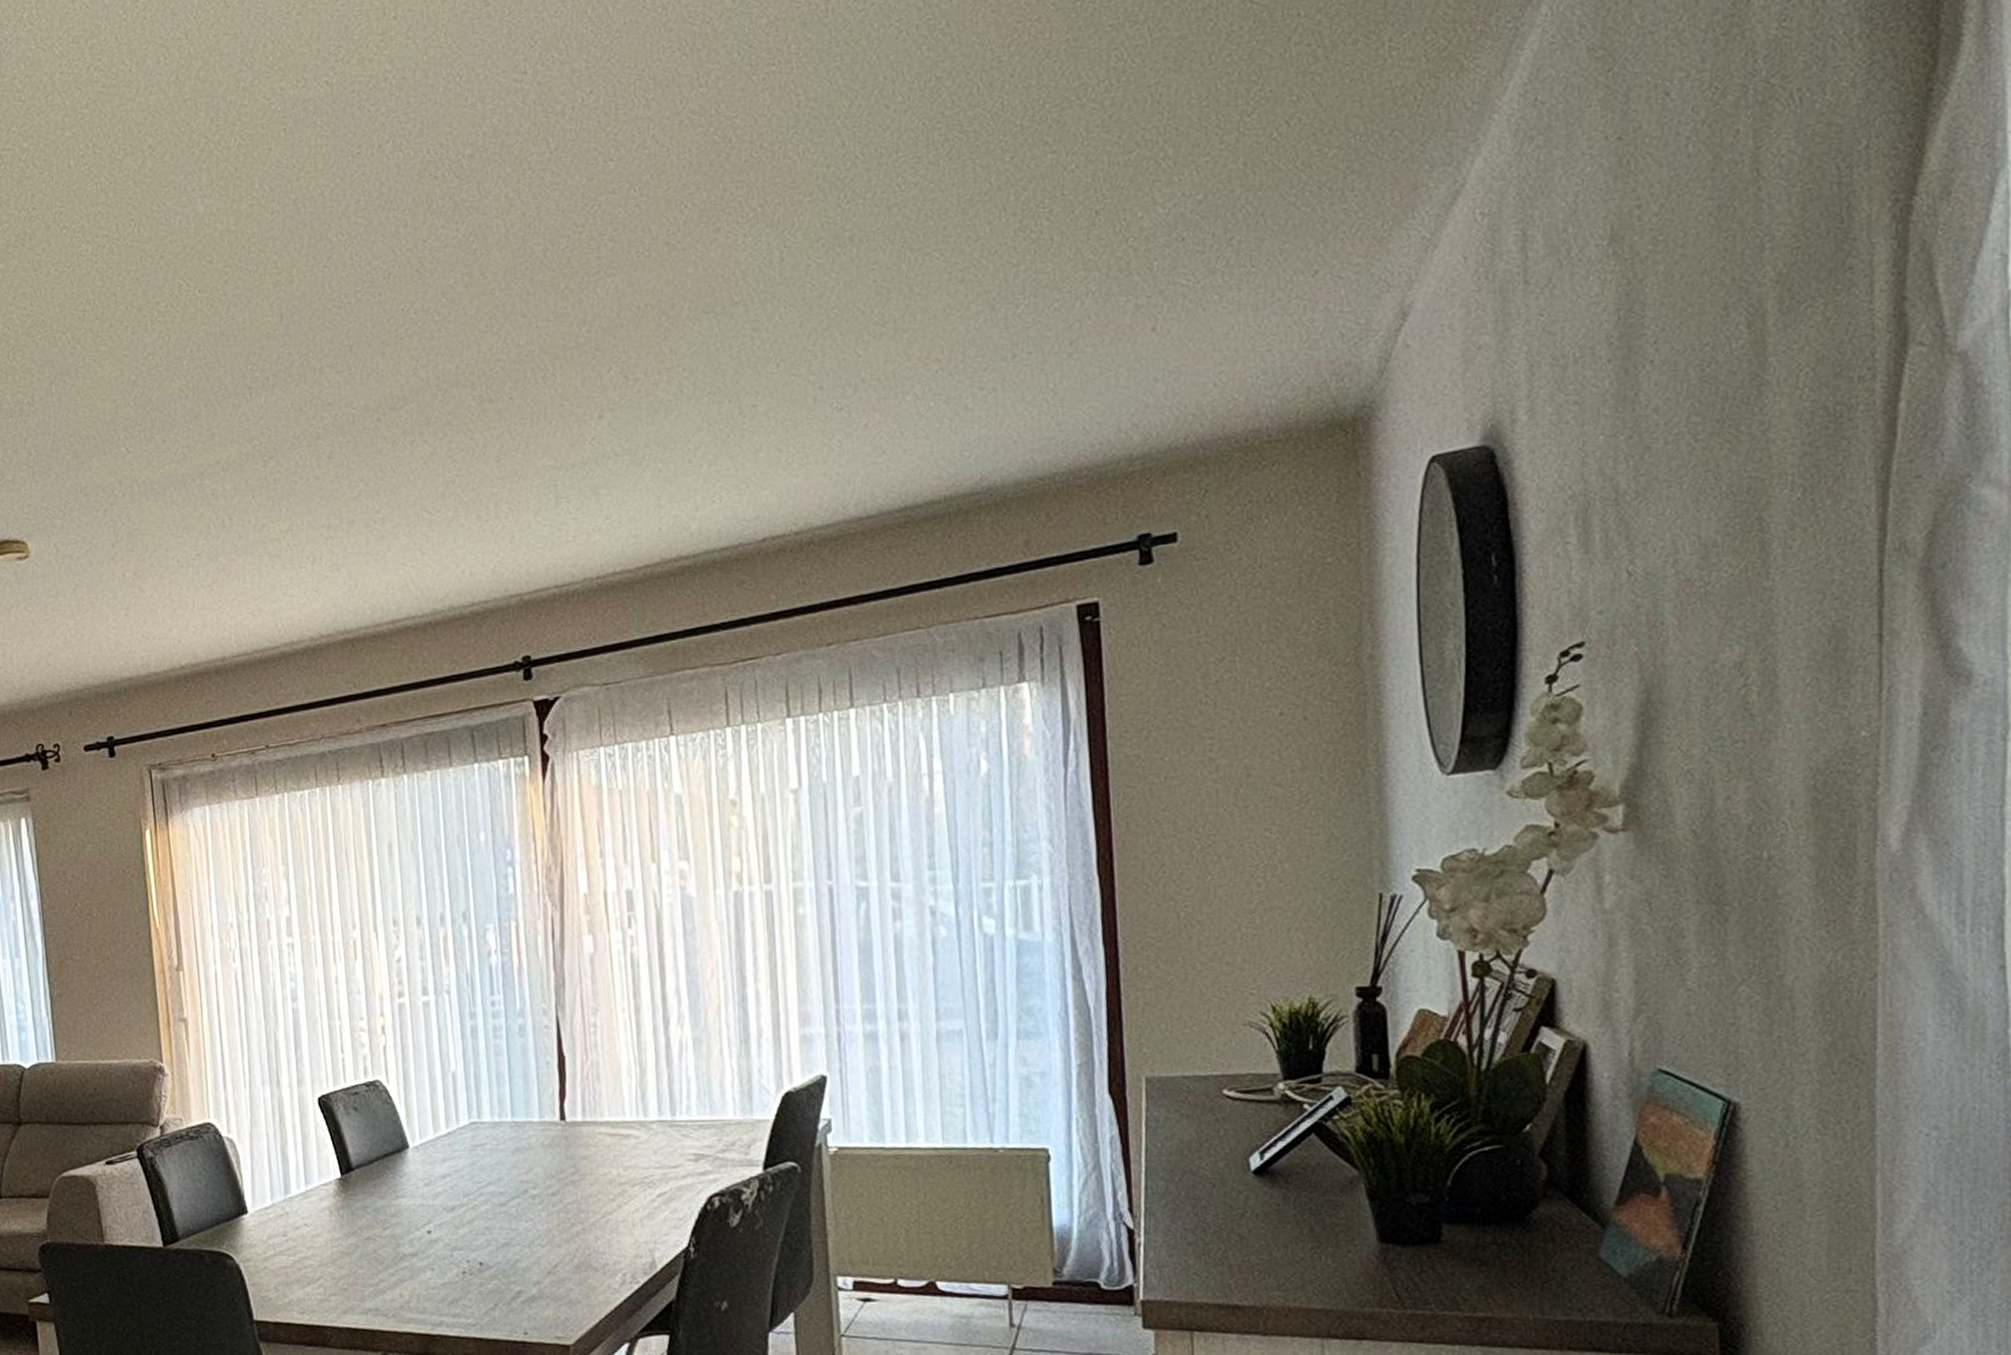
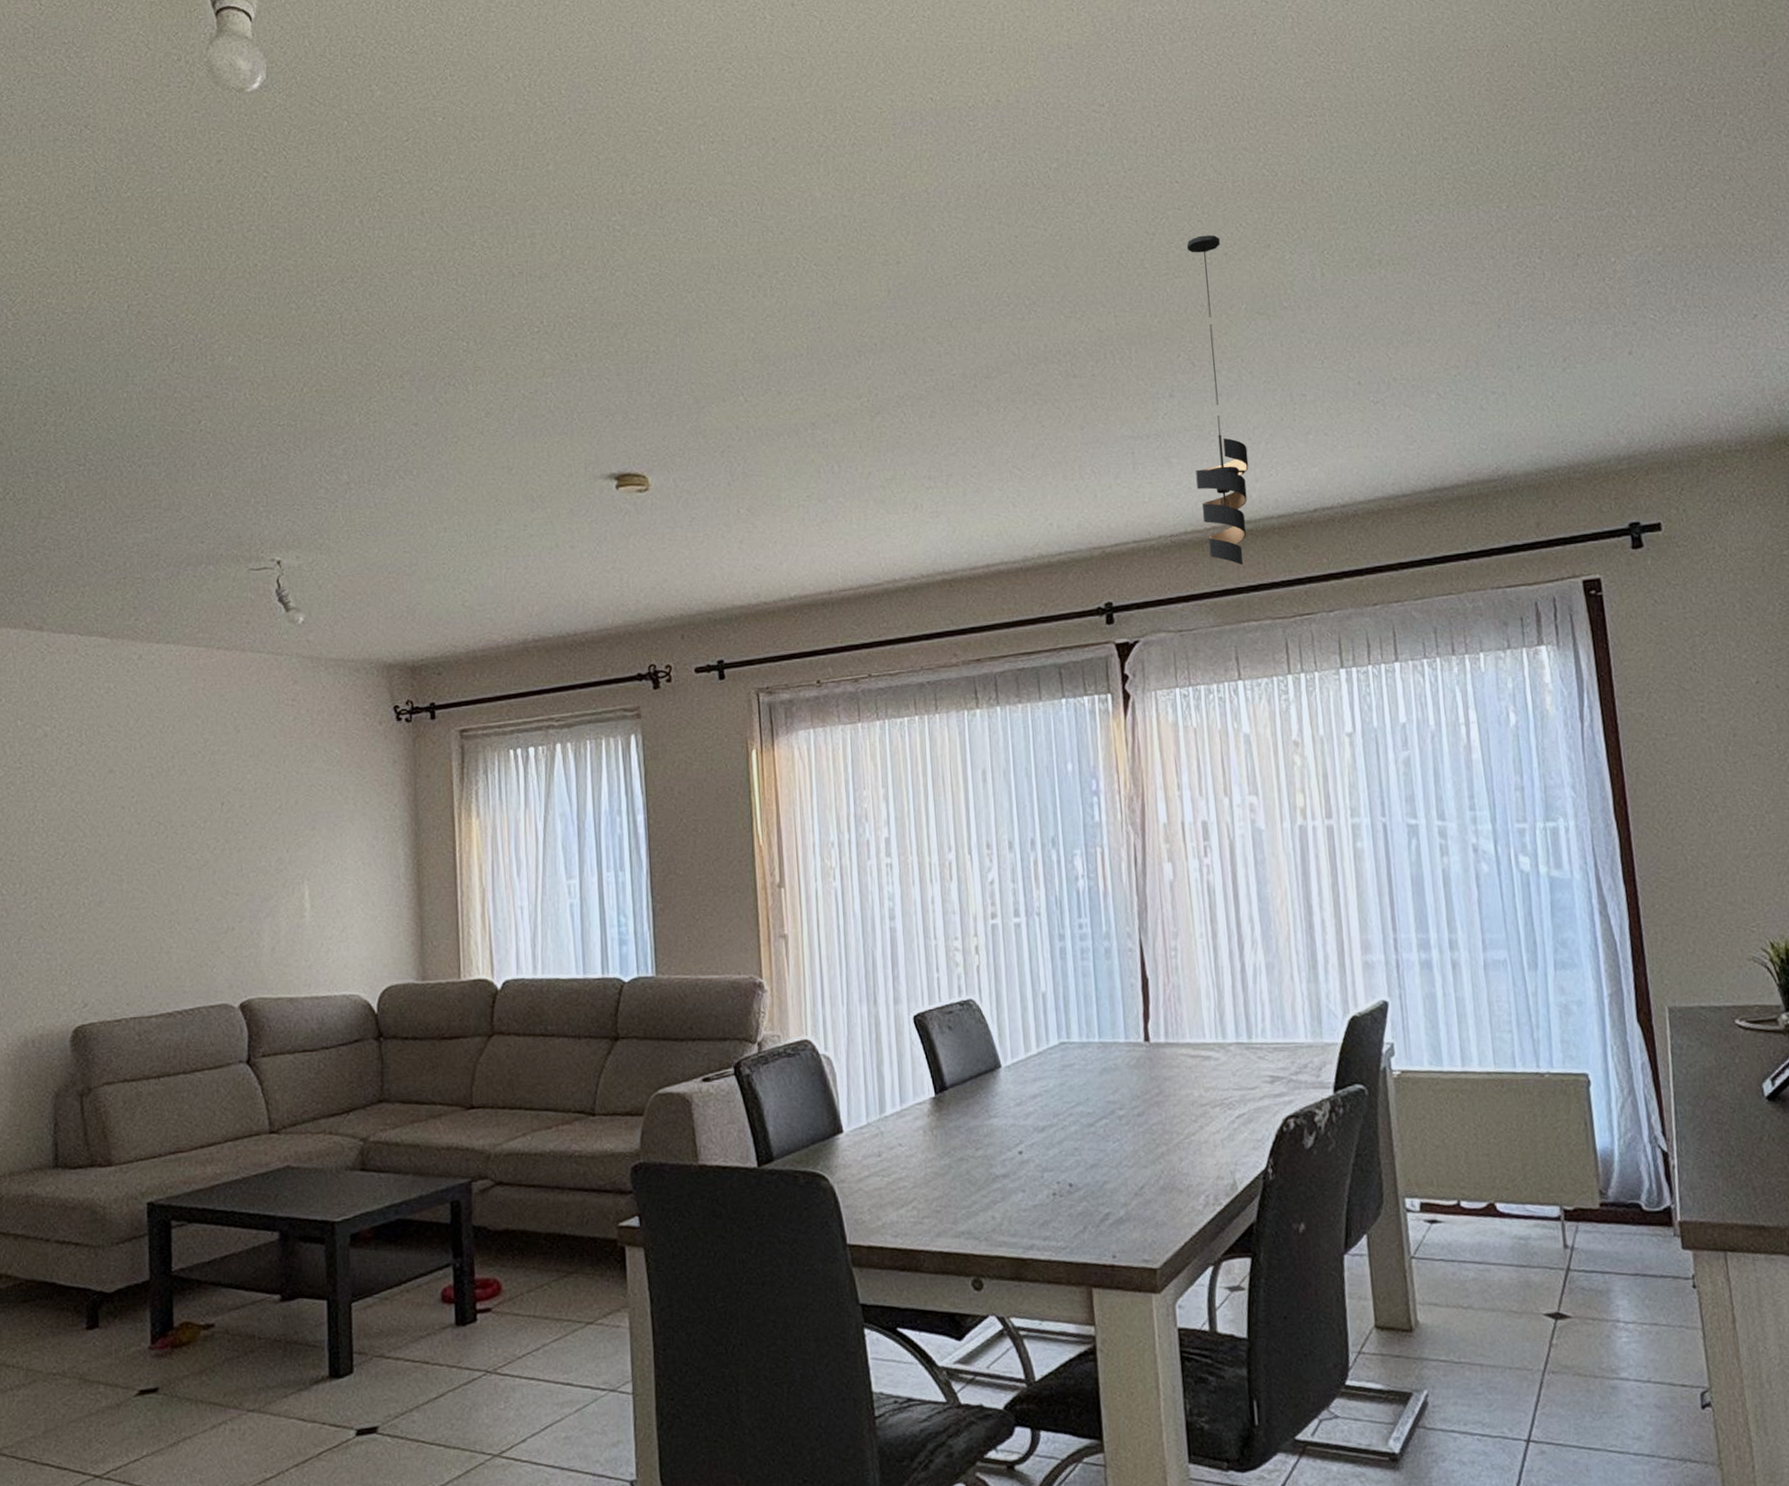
pendant light: none [621,221,688,608] -> present [1186,235,1249,566]

